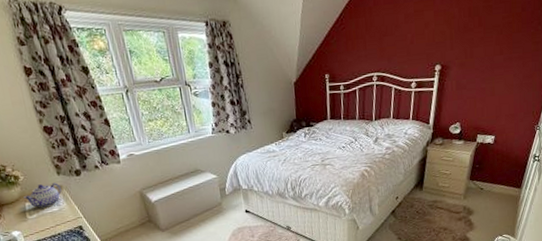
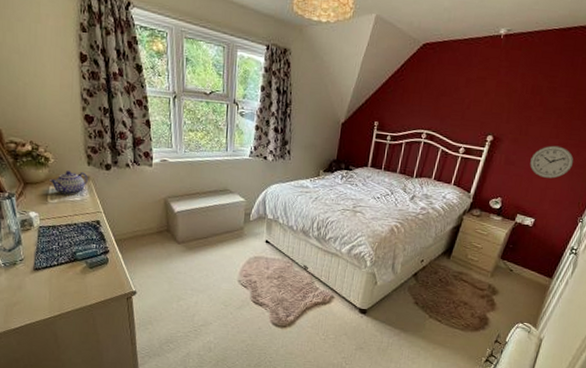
wall clock: none [480,61,521,95] -> present [530,145,574,179]

